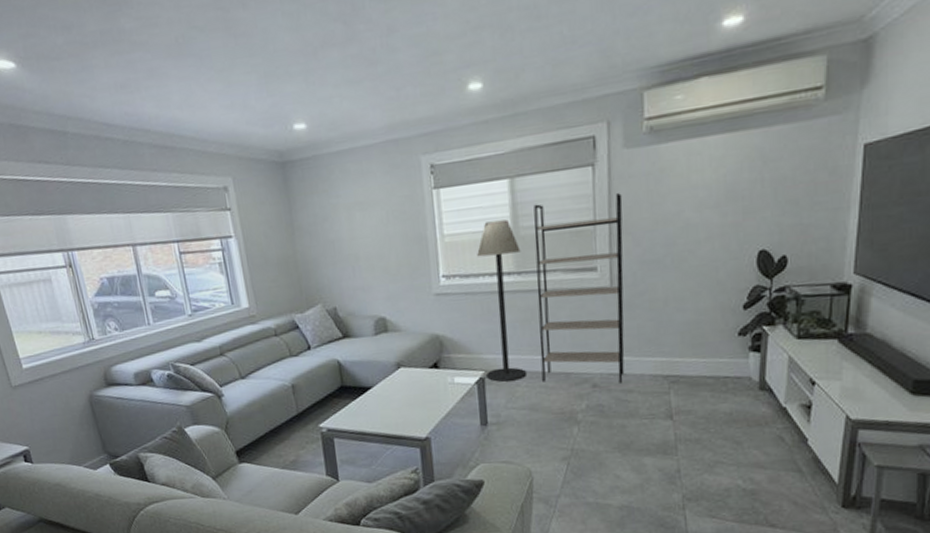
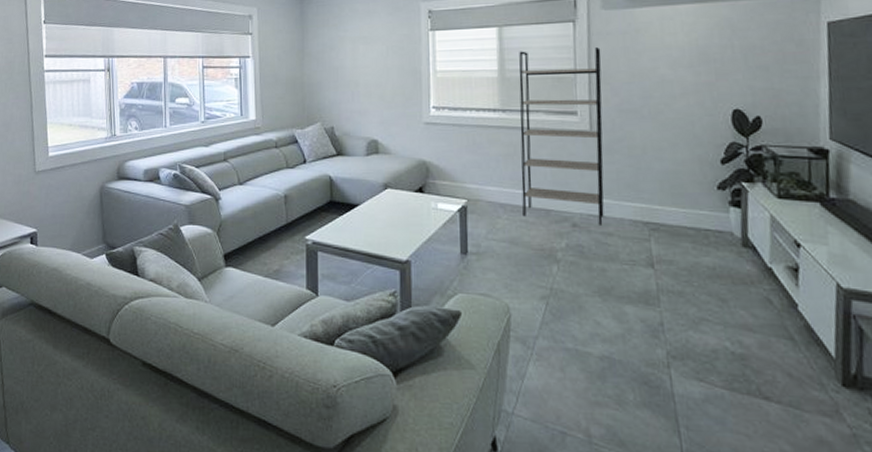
floor lamp: present [477,219,528,382] -> none [466,62,509,212]

